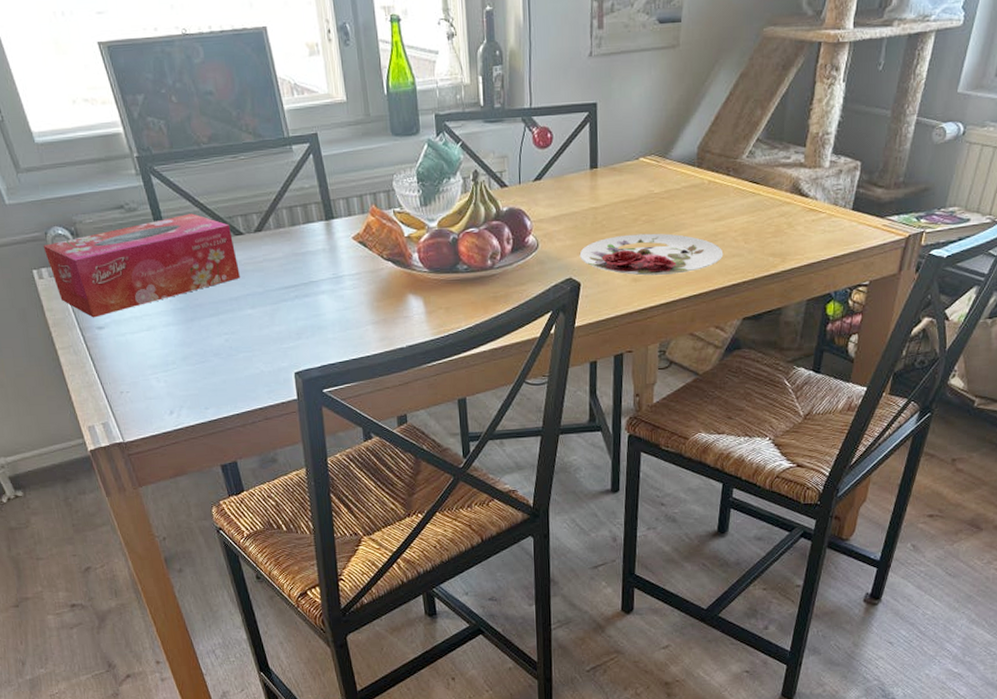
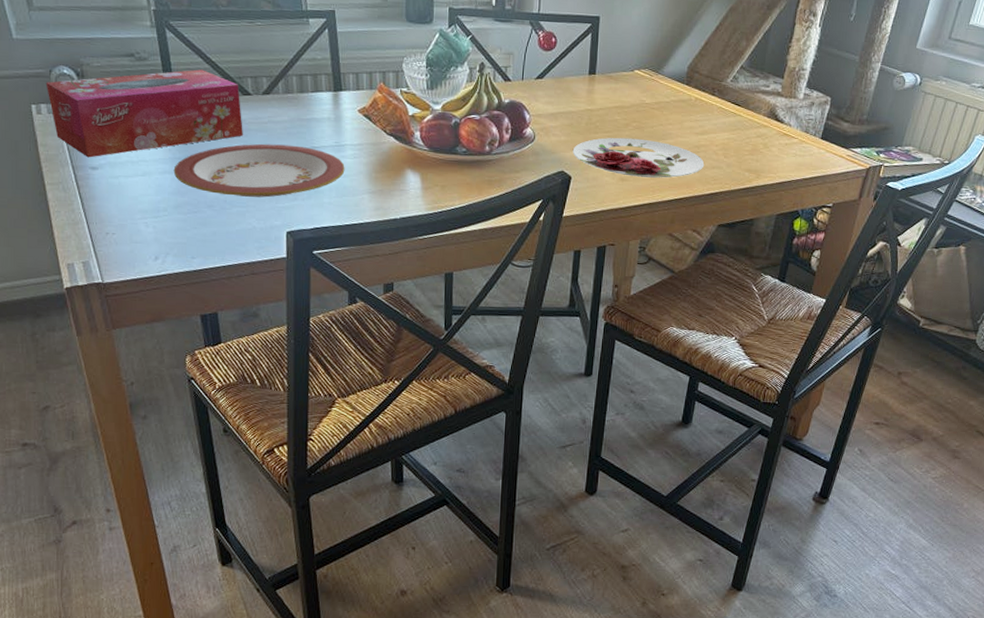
plate: none [176,282,346,341] -> present [173,143,345,198]

